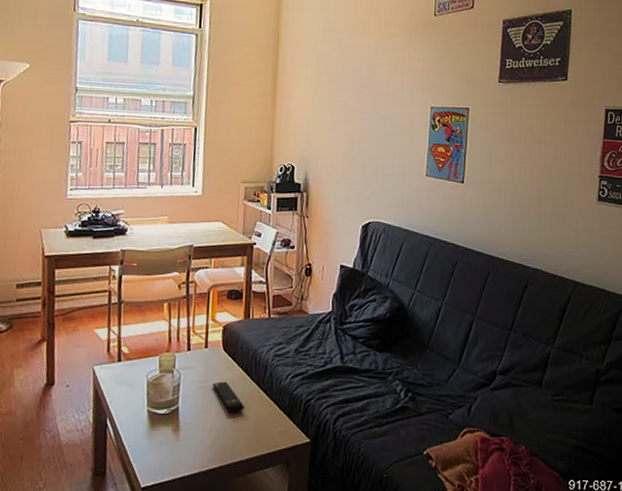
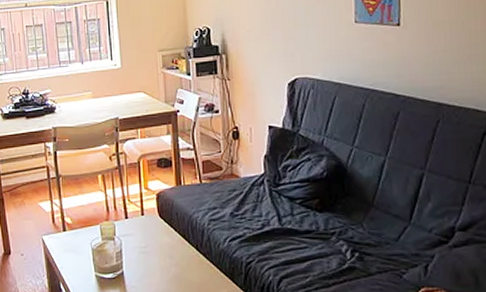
remote control: present [212,381,244,413] -> none [153,246,186,276]

